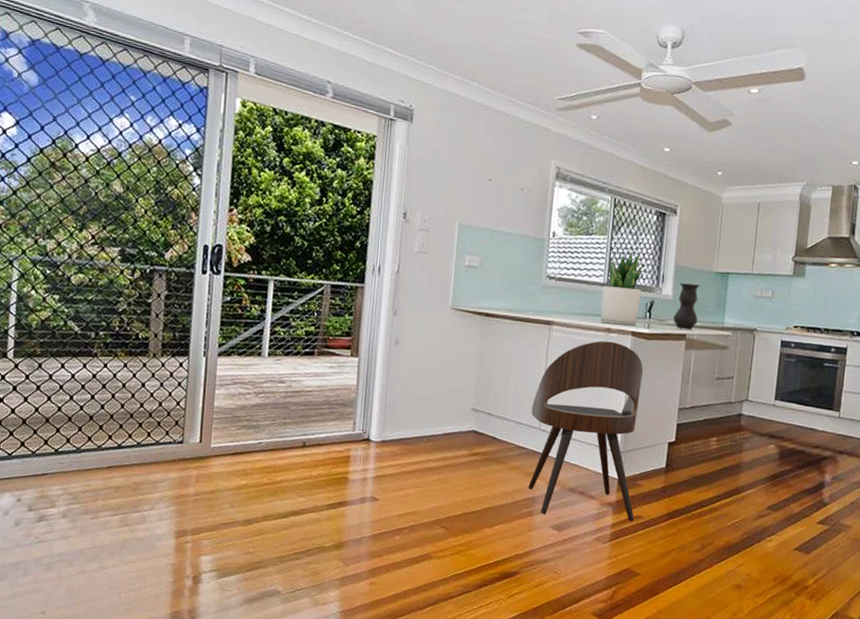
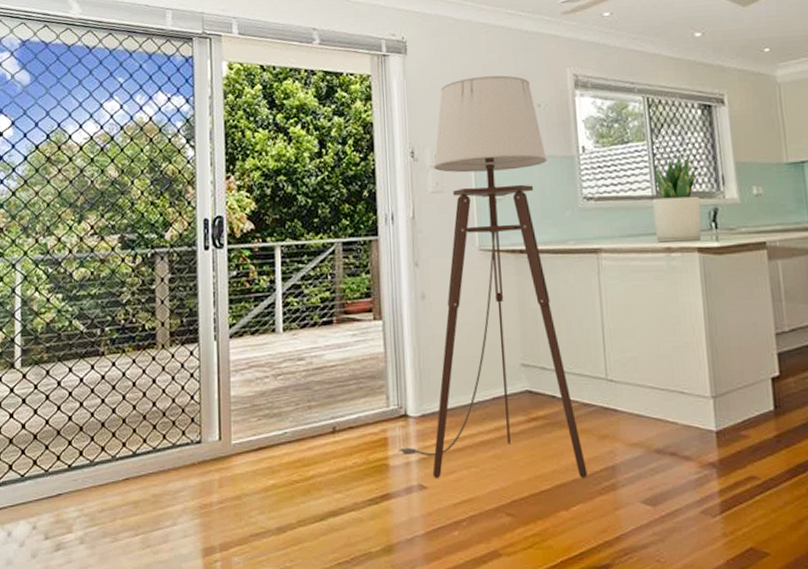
floor lamp: none [358,154,522,505] -> present [398,75,587,478]
dining chair: present [528,340,643,521] -> none [592,263,747,486]
vase: present [673,283,700,330] -> none [744,181,777,236]

